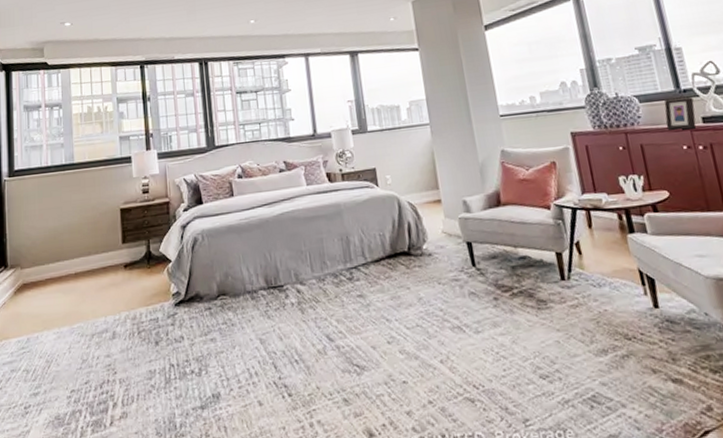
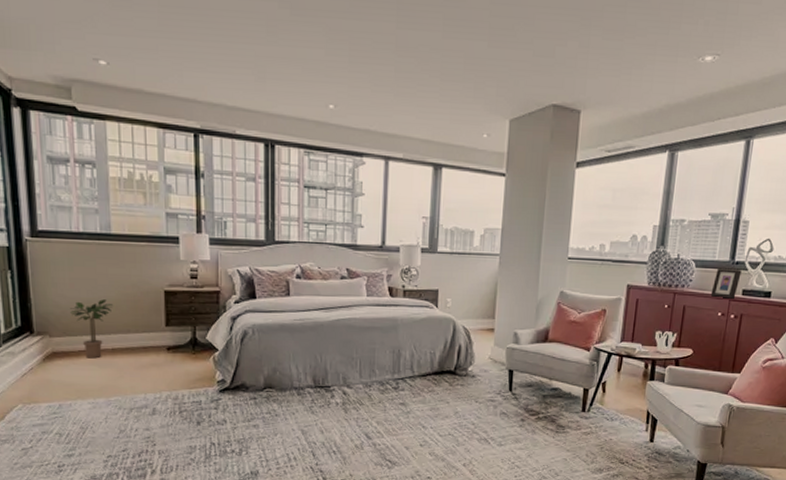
potted plant: none [39,225,75,286] -> present [70,299,113,359]

